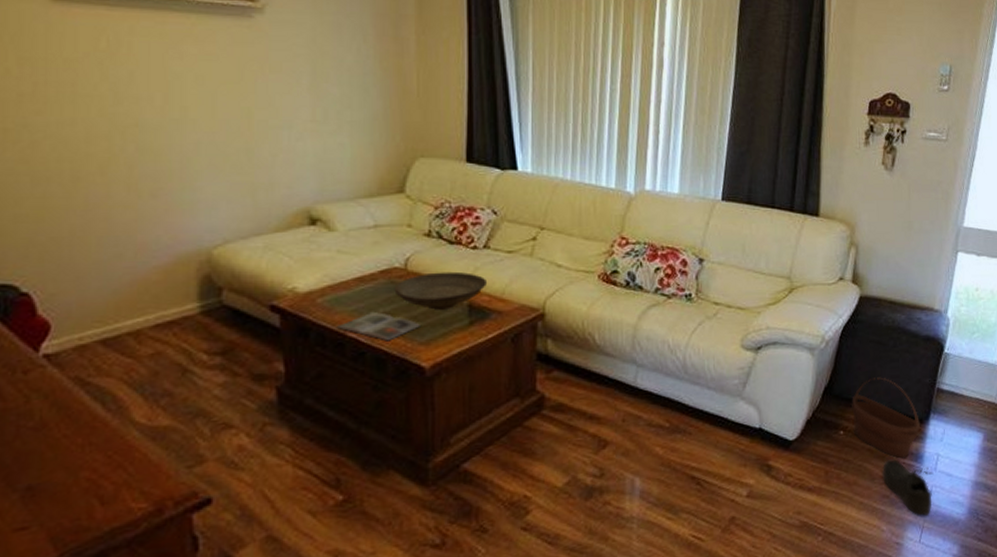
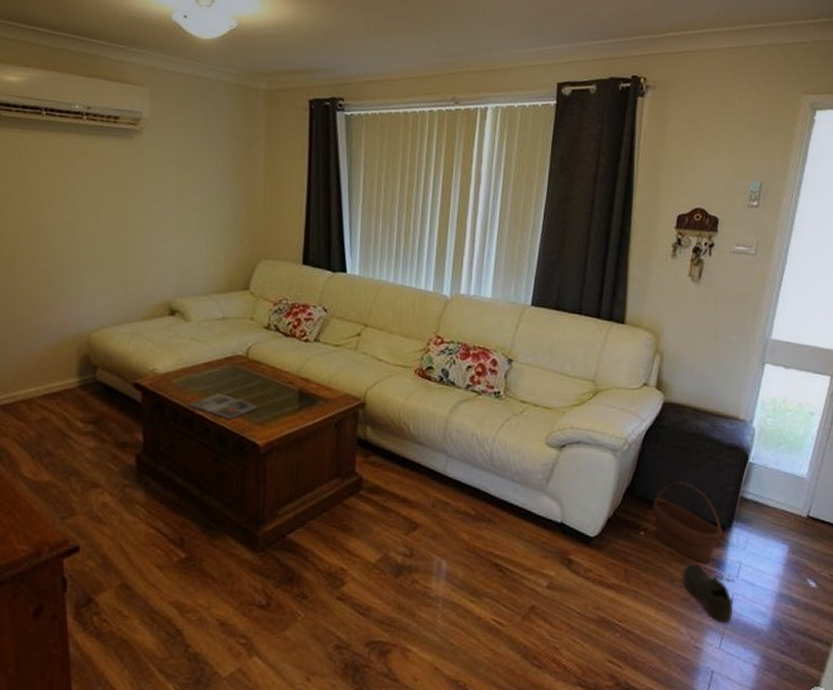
decorative bowl: present [394,271,488,310] -> none [236,361,317,395]

